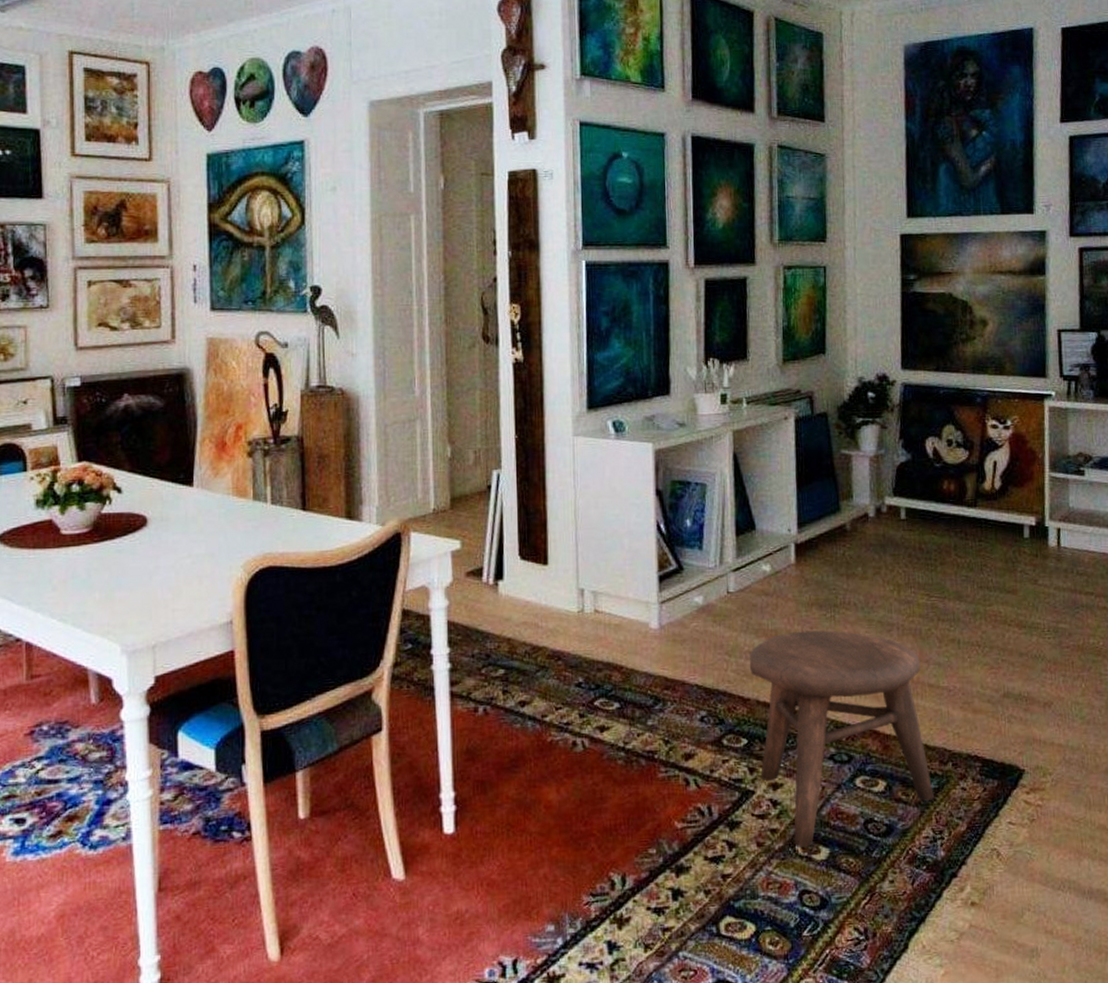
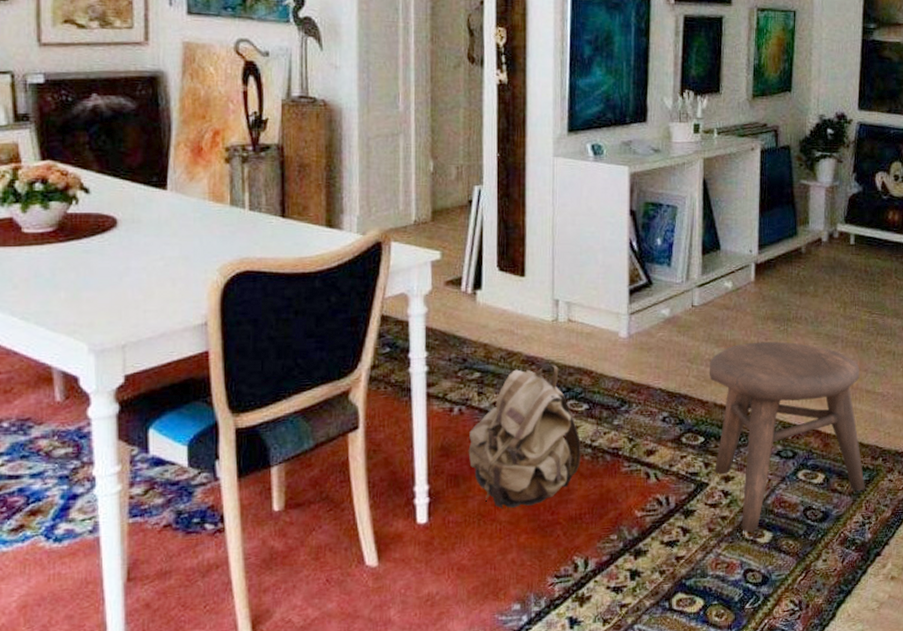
backpack: none [494,660,613,818] -> present [468,365,581,508]

